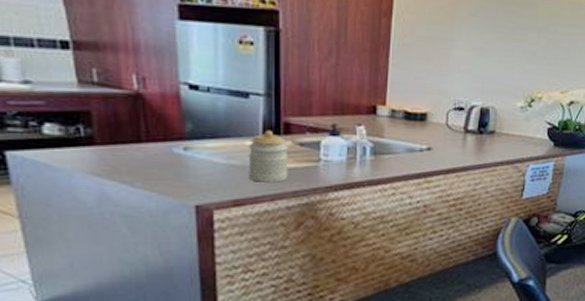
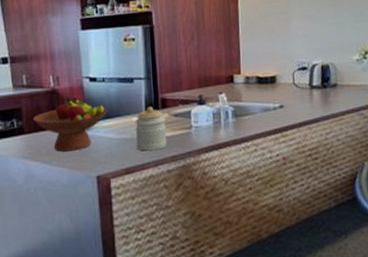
fruit bowl: none [107,106,213,173] -> present [32,97,108,152]

